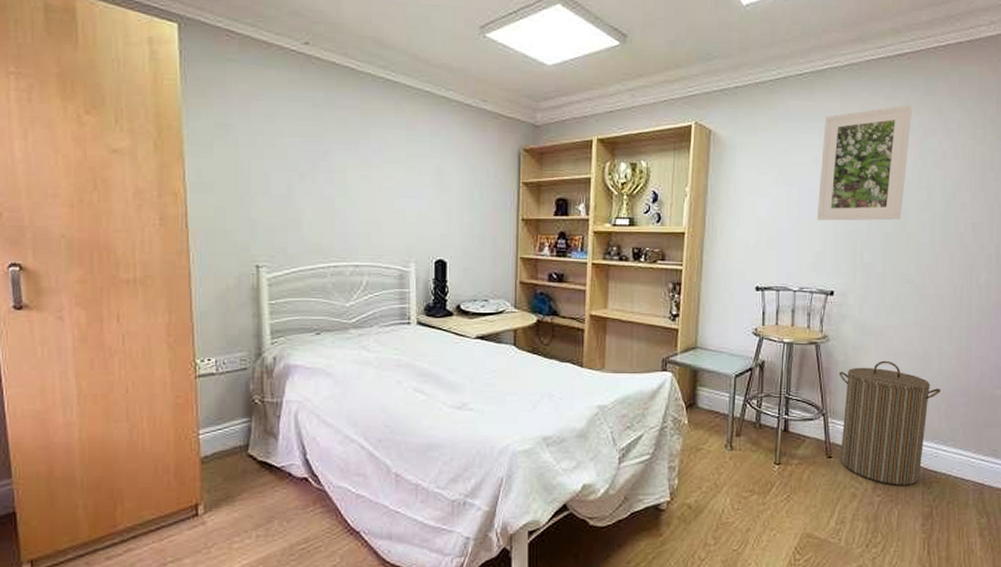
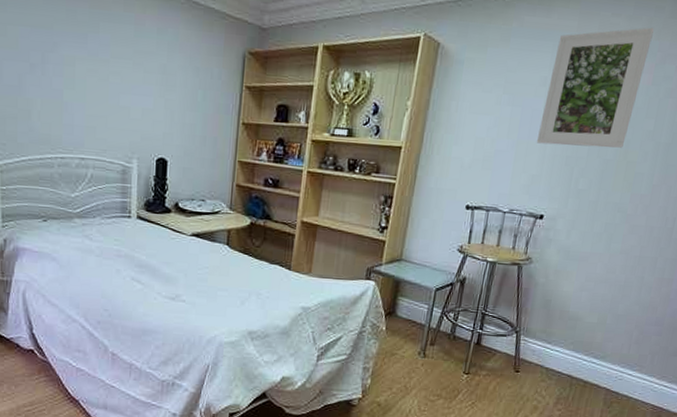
laundry hamper: present [838,360,942,485] -> none [527,285,637,403]

